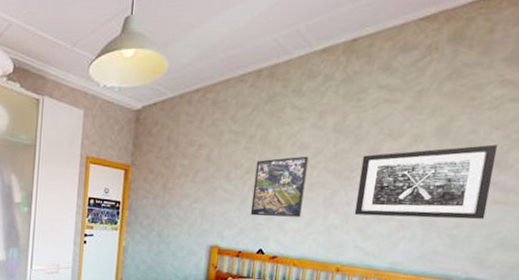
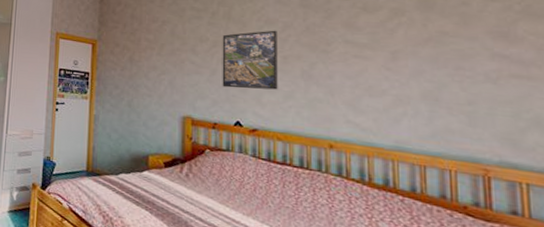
wall art: present [354,144,498,220] -> none [338,16,505,95]

